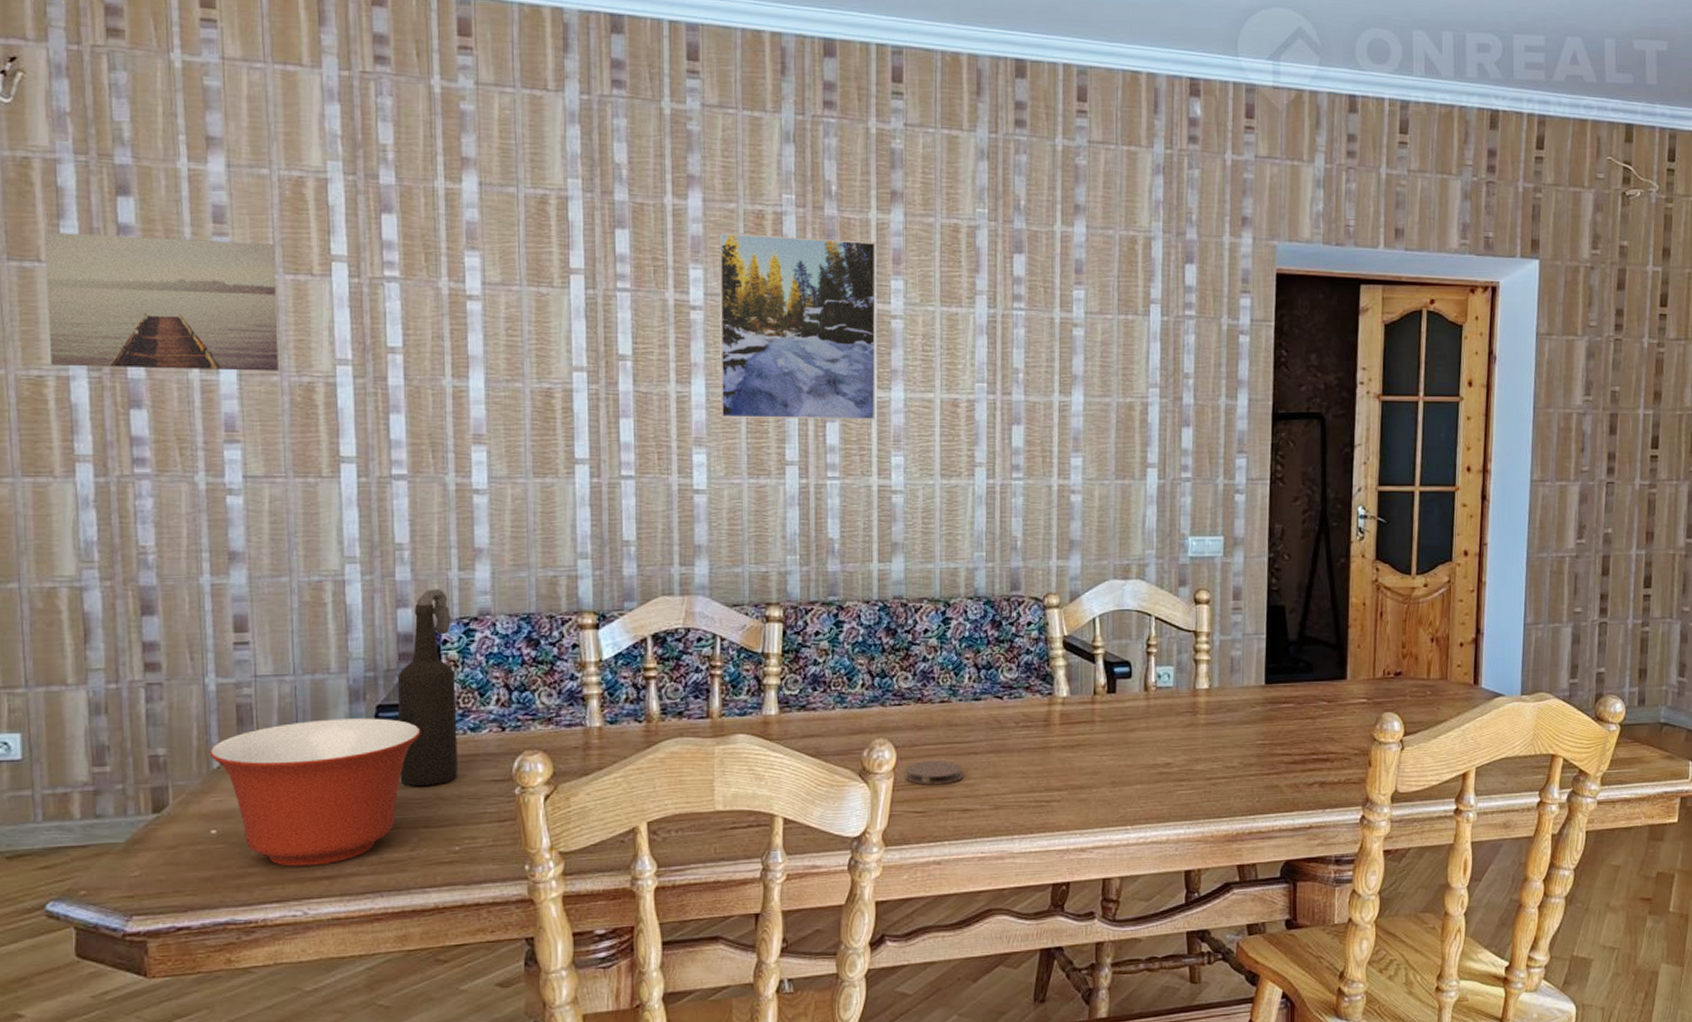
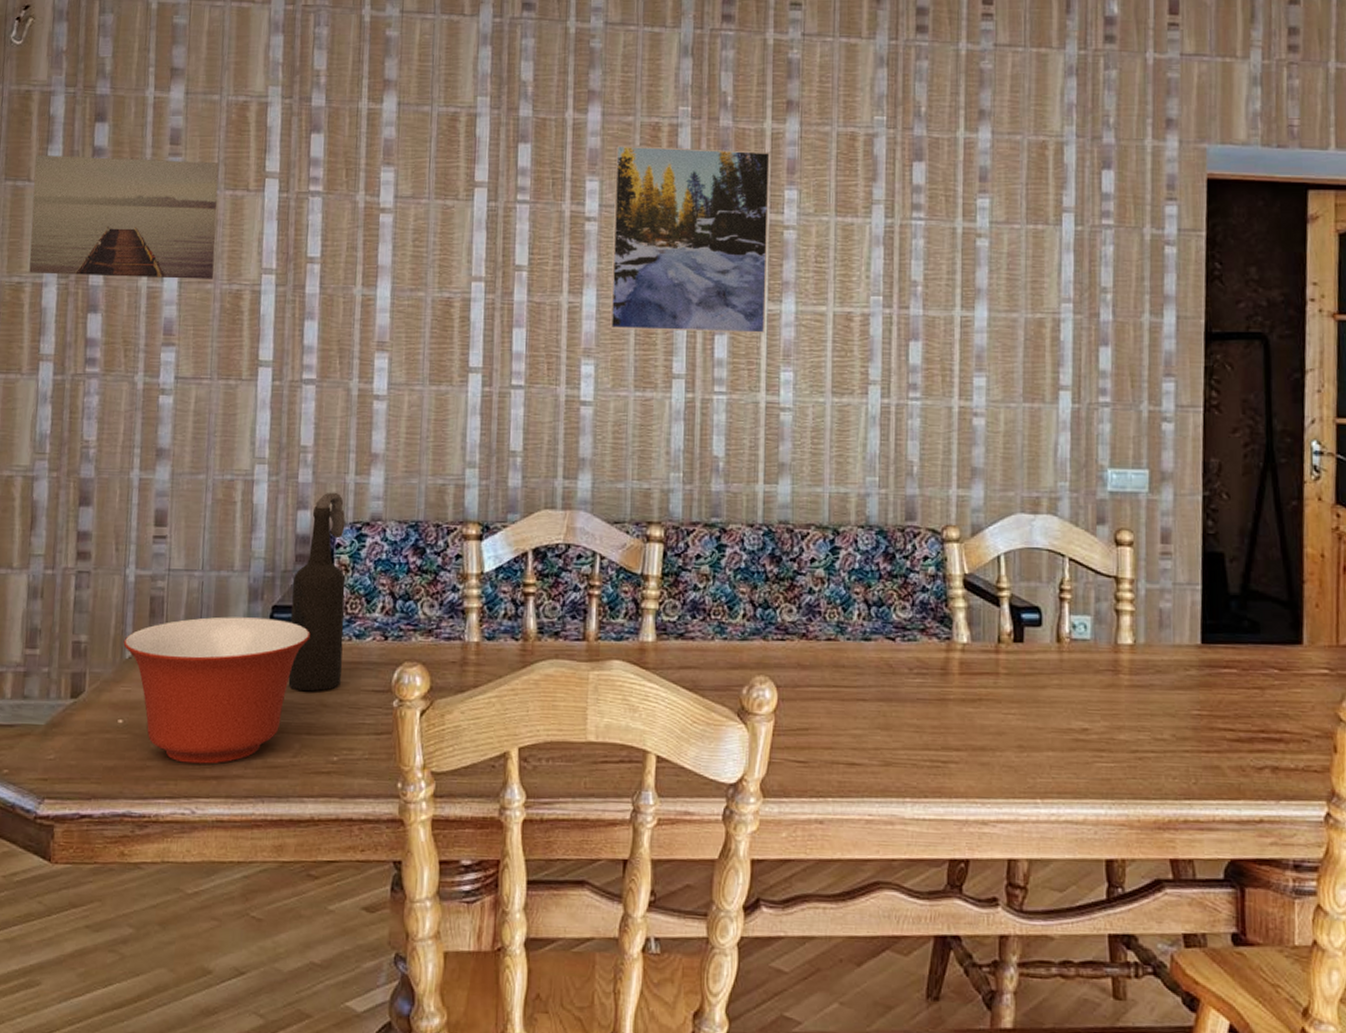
coaster: present [905,760,963,785] -> none [786,704,850,733]

